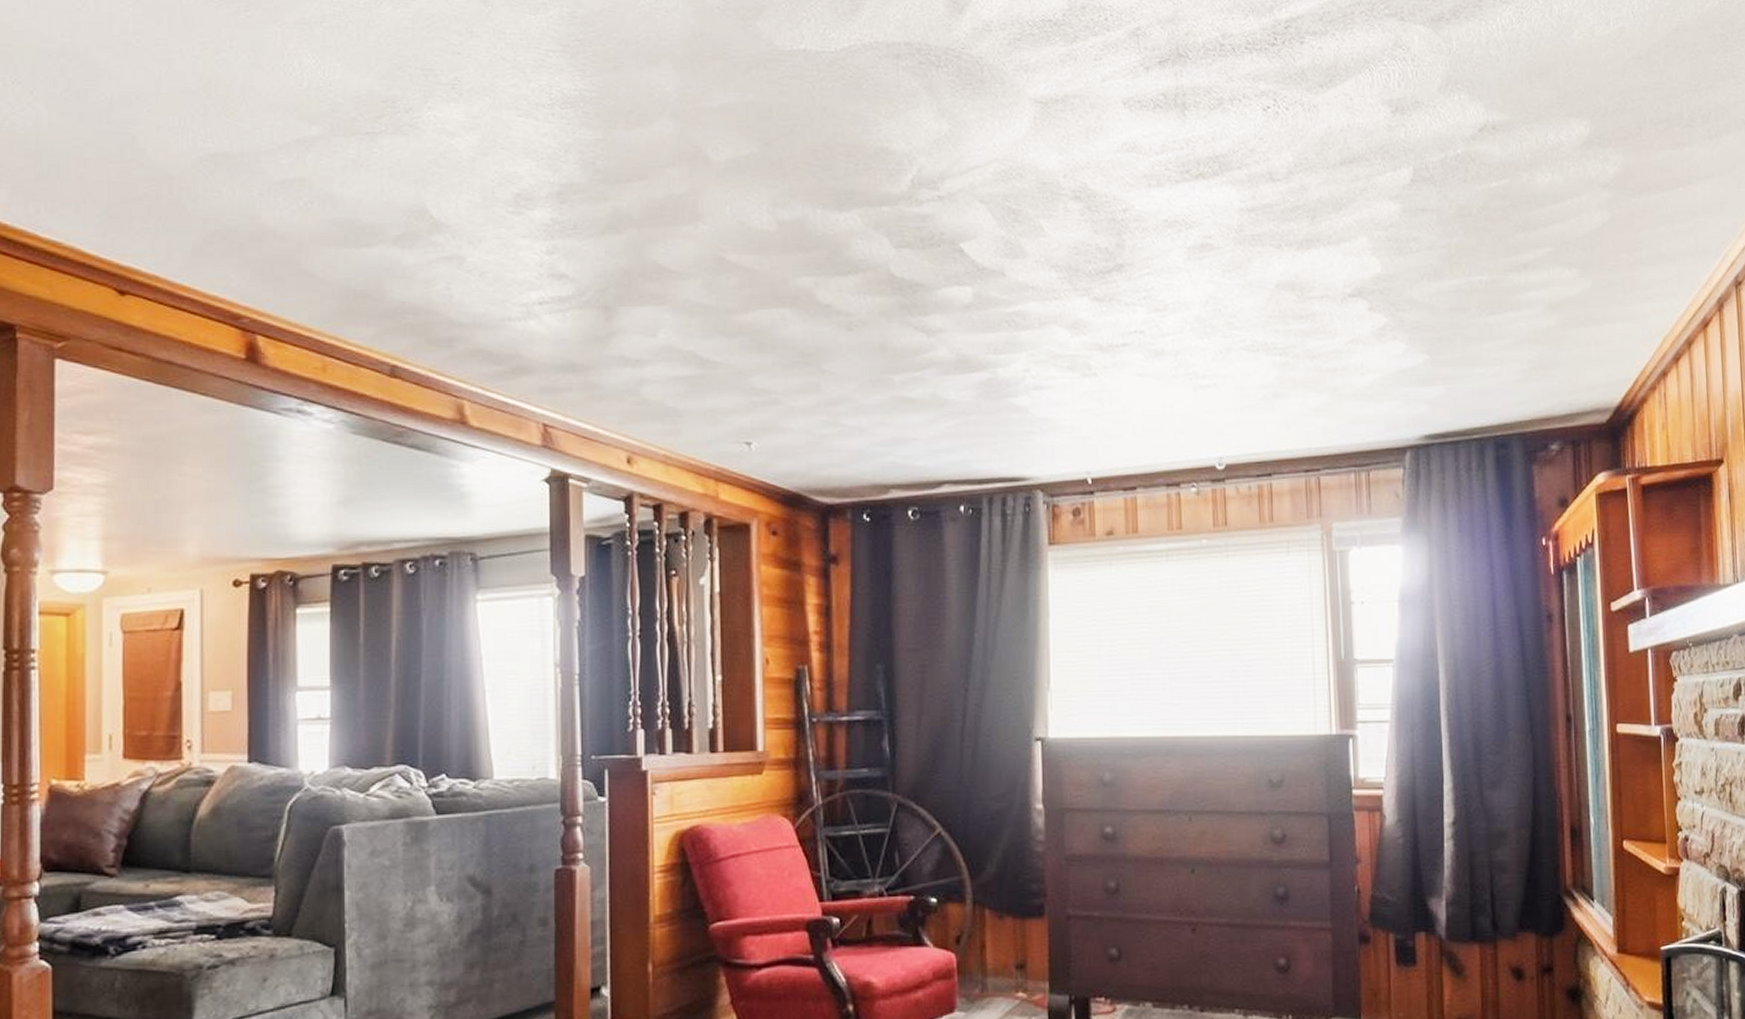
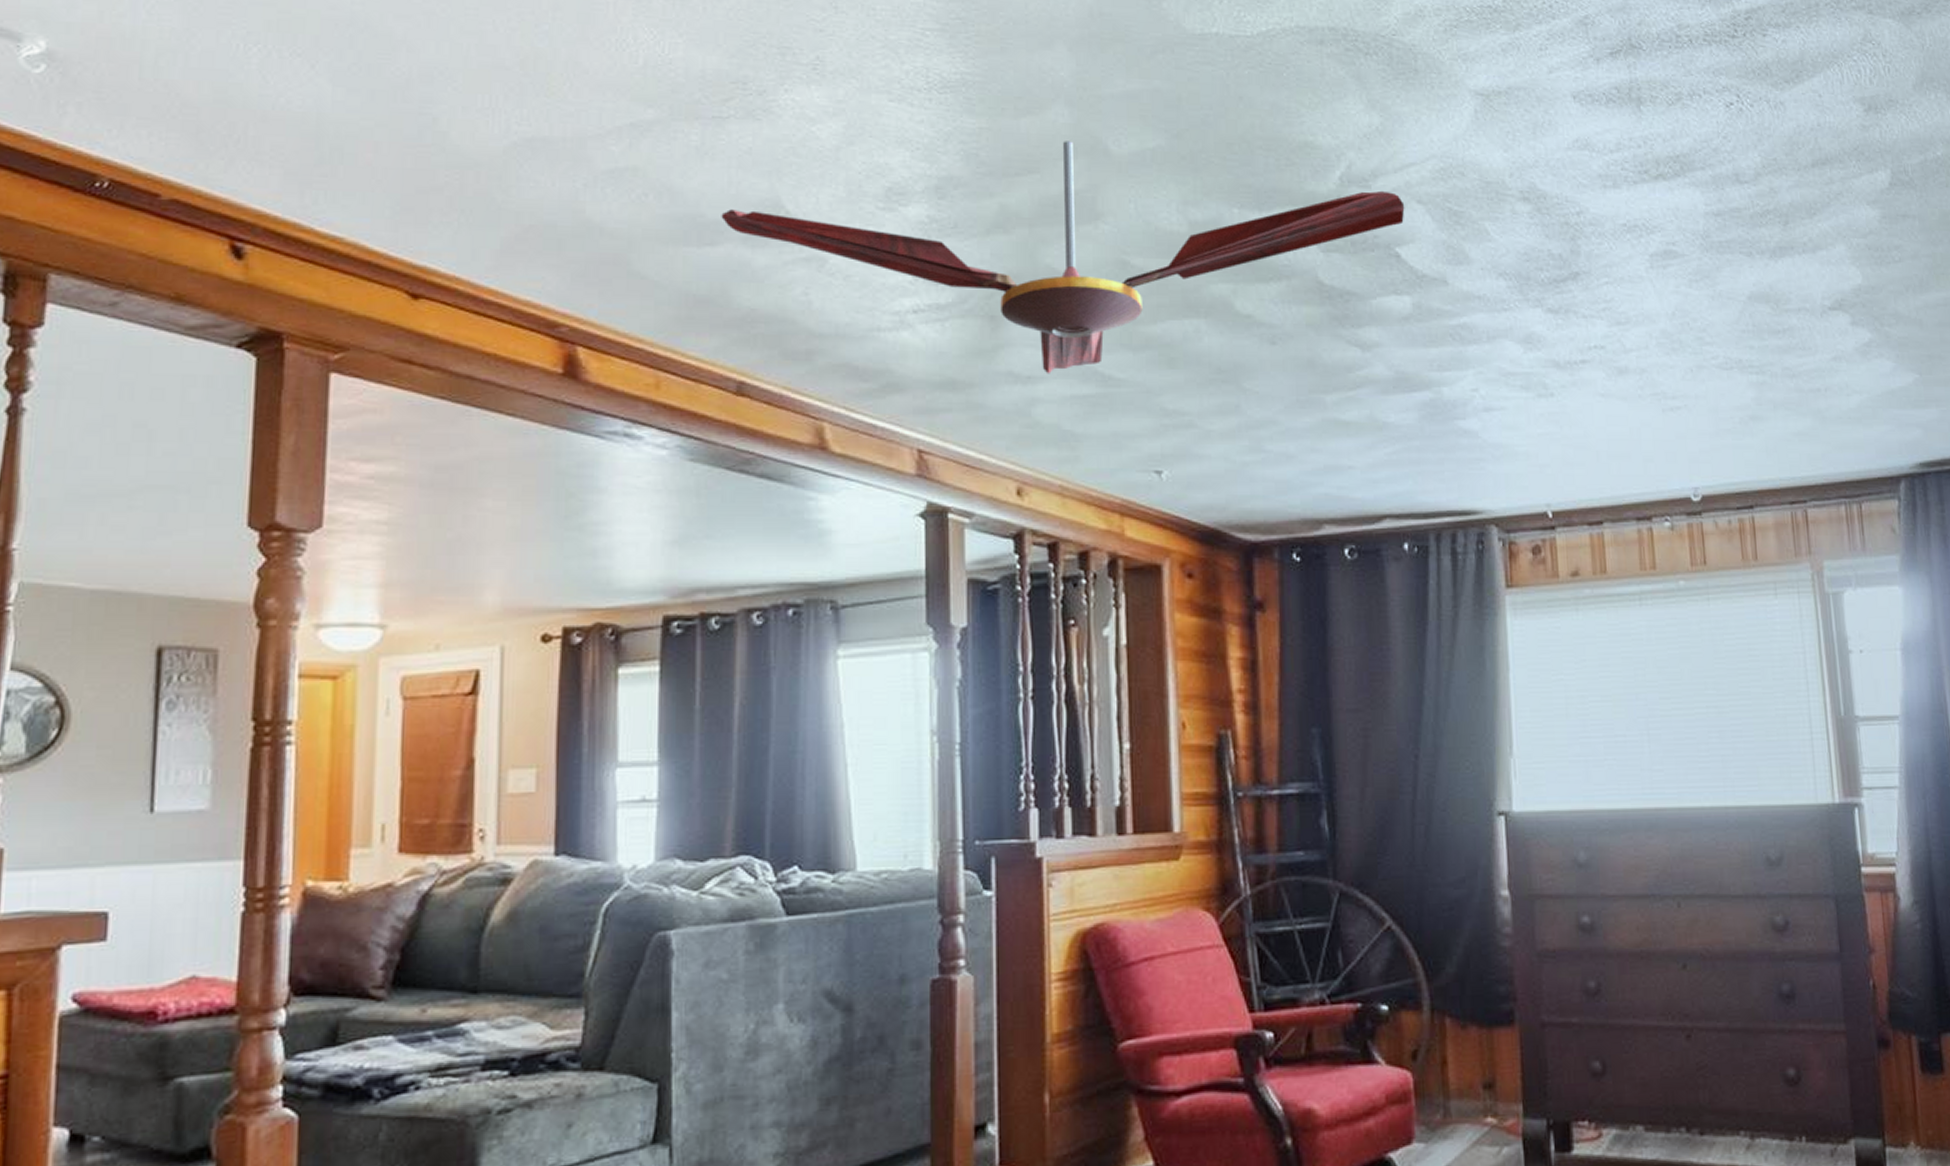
ceiling fan: none [375,150,969,358] -> present [721,141,1405,374]

